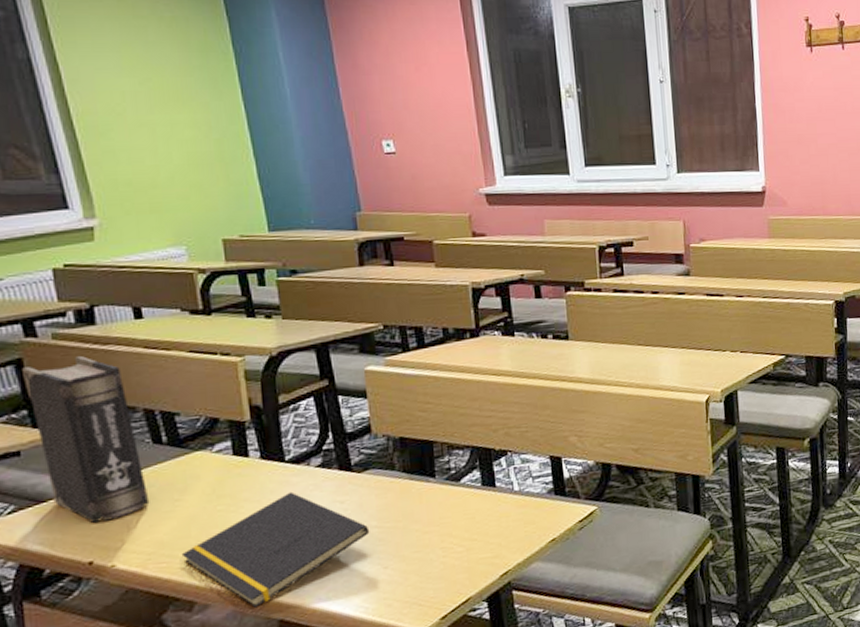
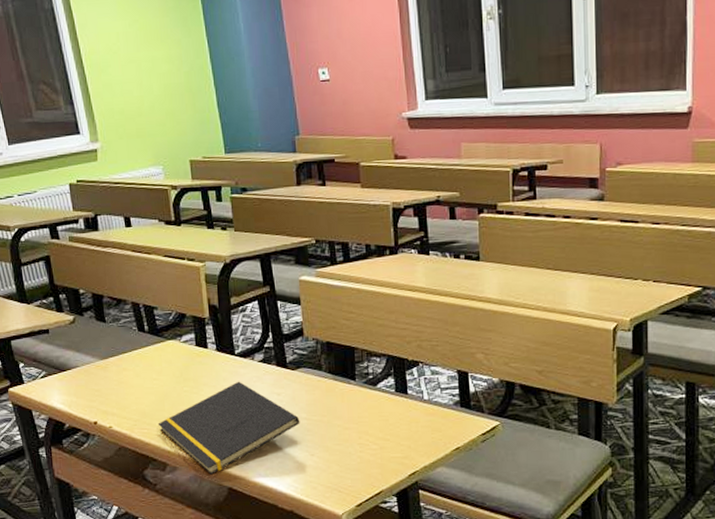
book: present [22,356,150,524] -> none [50,256,136,392]

